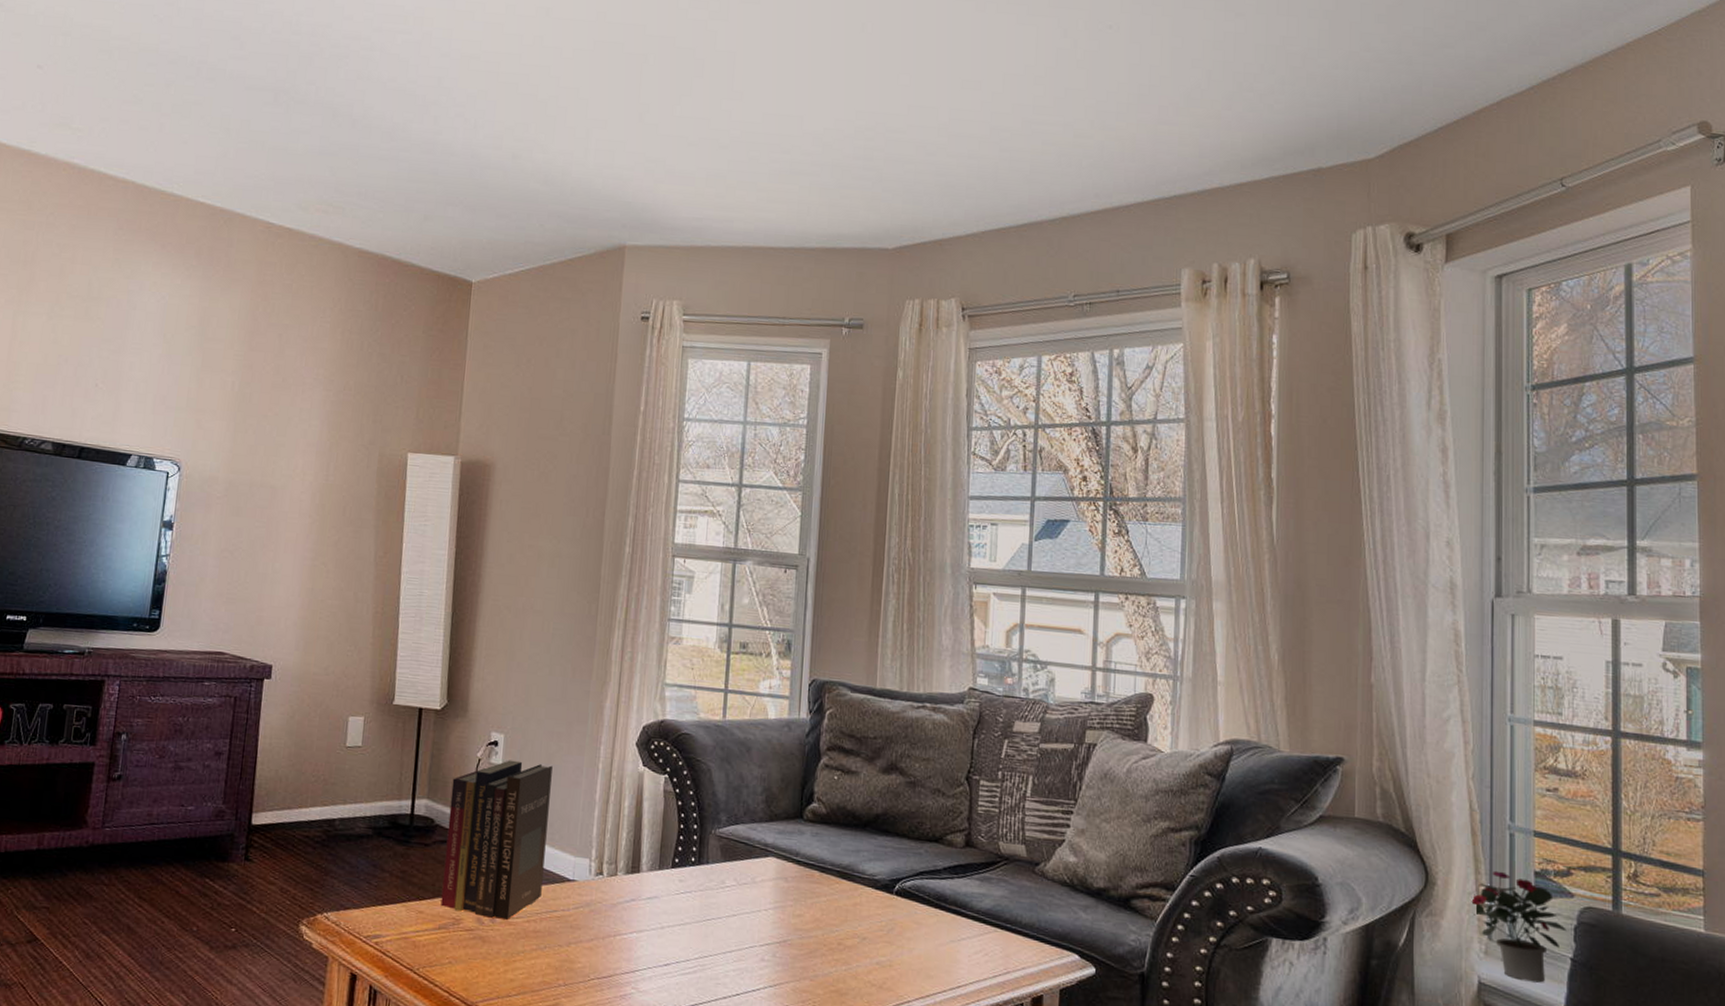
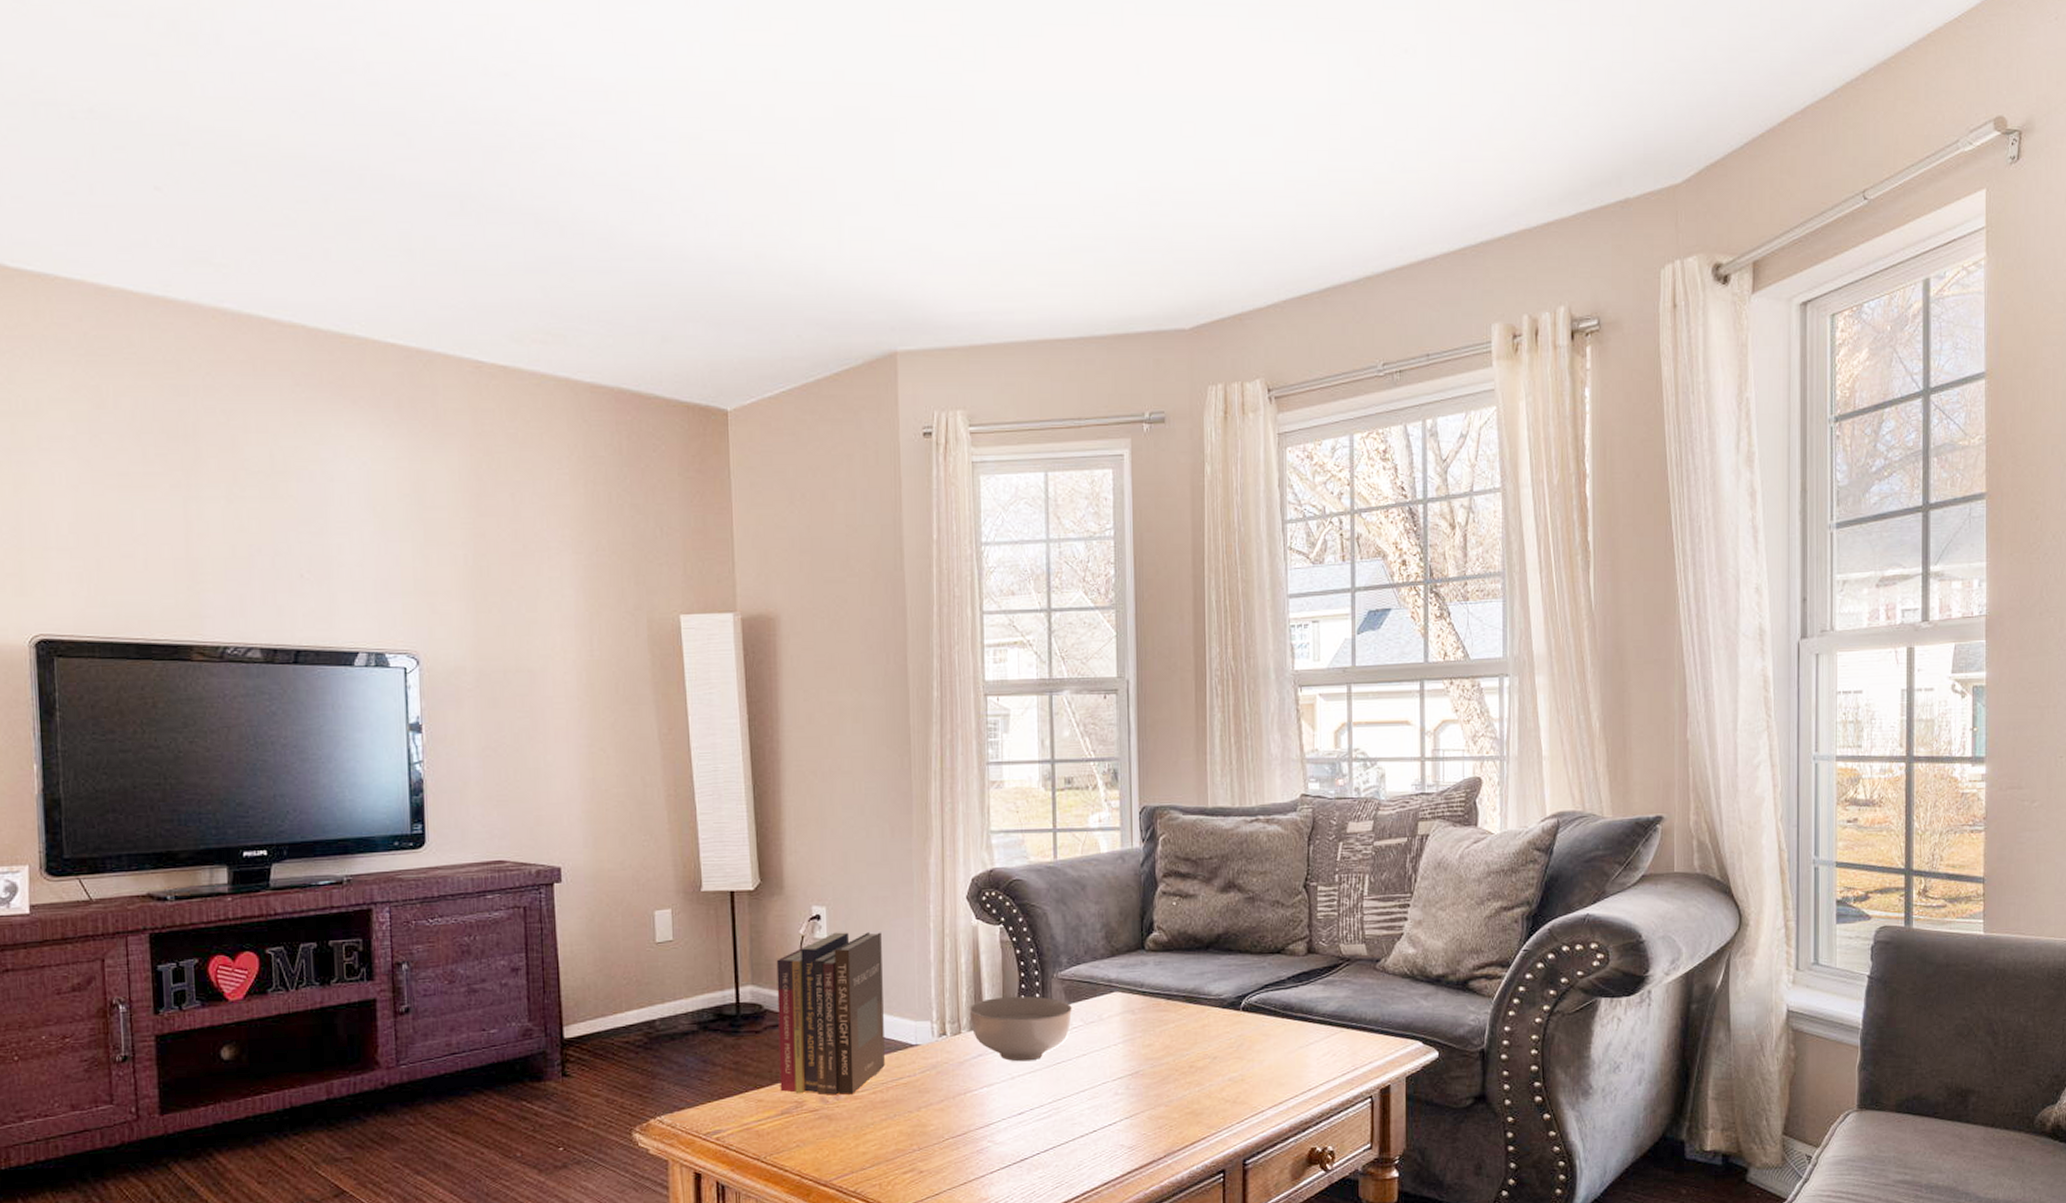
bowl: none [627,845,727,913] -> present [969,996,1072,1062]
potted flower: present [1470,870,1566,983] -> none [1779,904,1864,1003]

